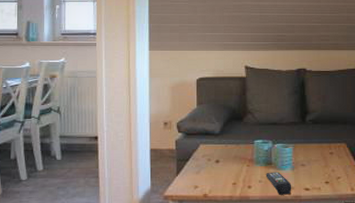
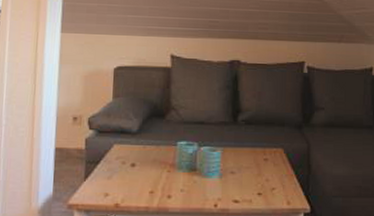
remote control: present [265,172,292,195] -> none [188,179,219,207]

